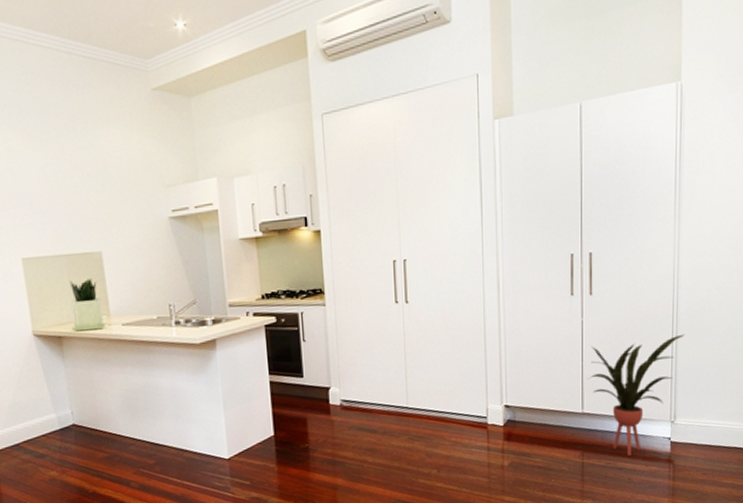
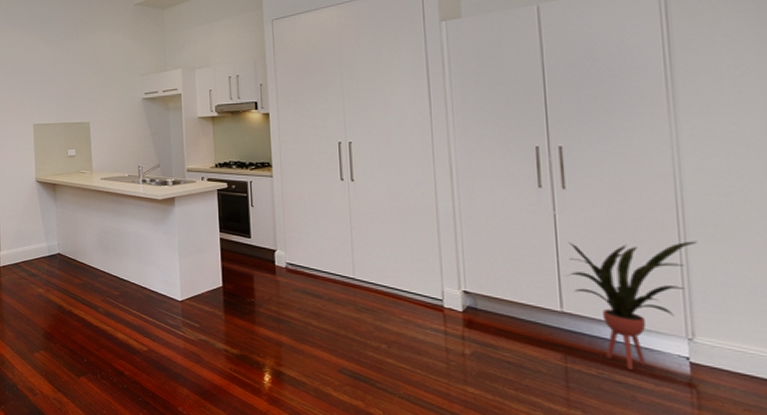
planter: present [69,279,107,332] -> none [63,142,89,181]

